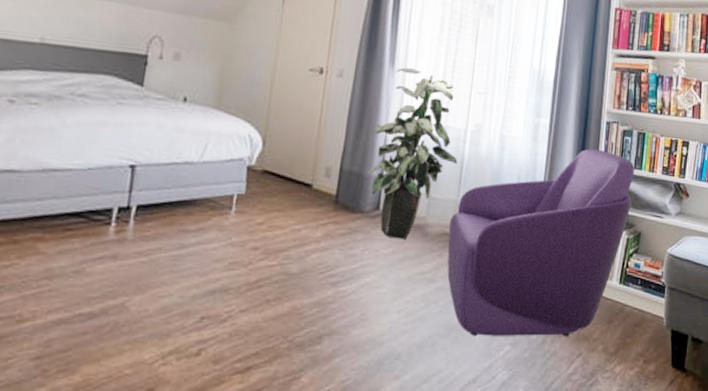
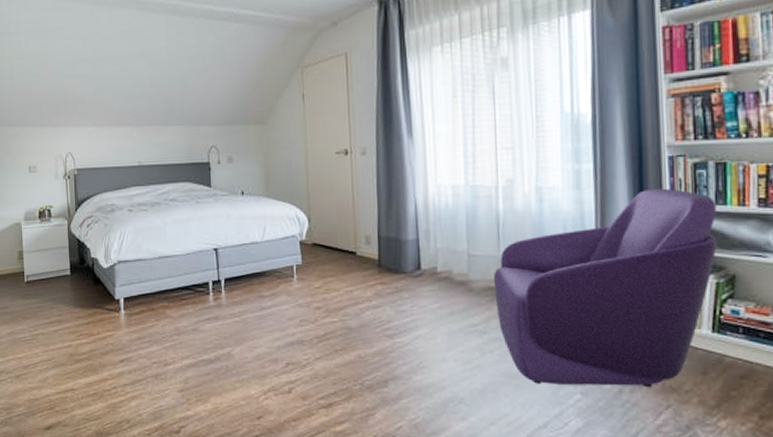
indoor plant: present [368,67,458,239] -> none [403,135,493,295]

